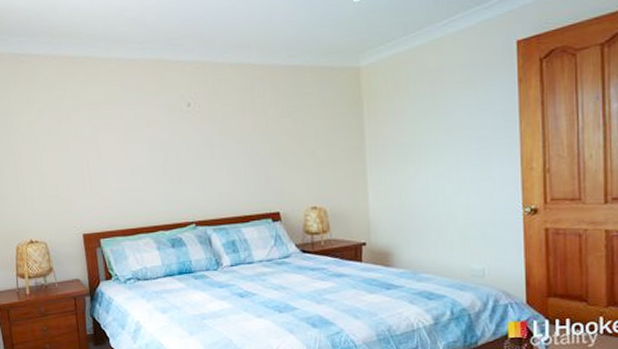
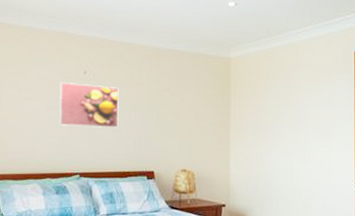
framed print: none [161,118,234,170] -> present [59,82,119,128]

